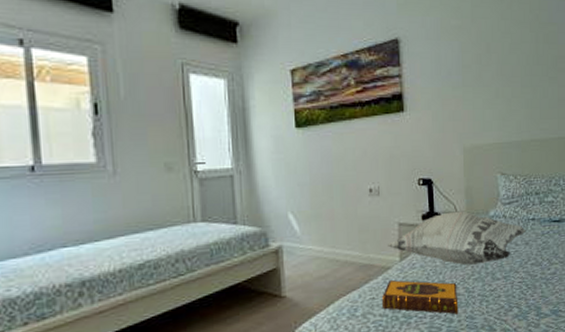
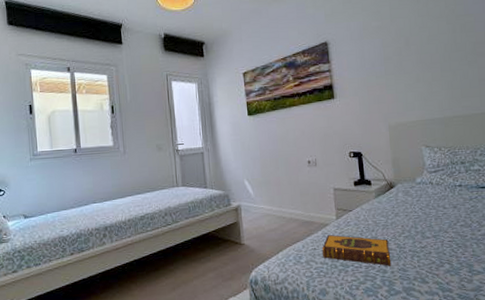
decorative pillow: present [388,211,527,266] -> none [325,178,454,225]

